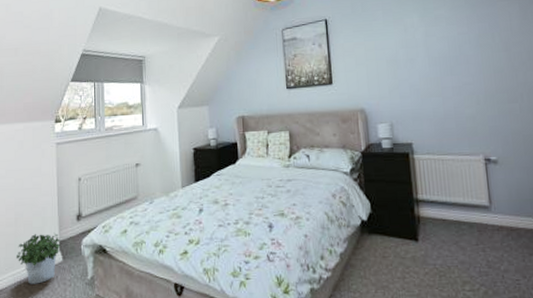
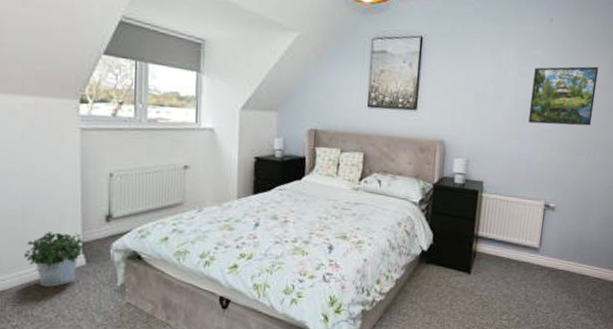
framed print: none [442,14,516,79] -> present [528,66,599,126]

